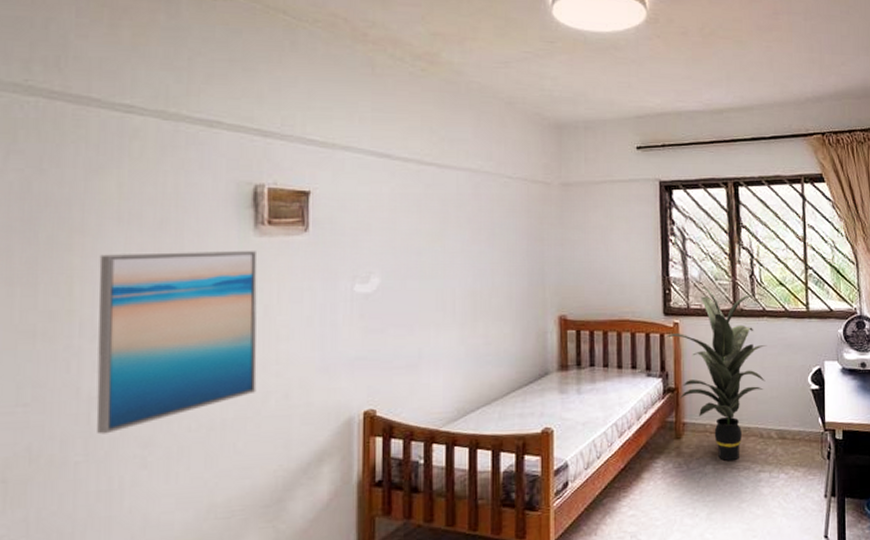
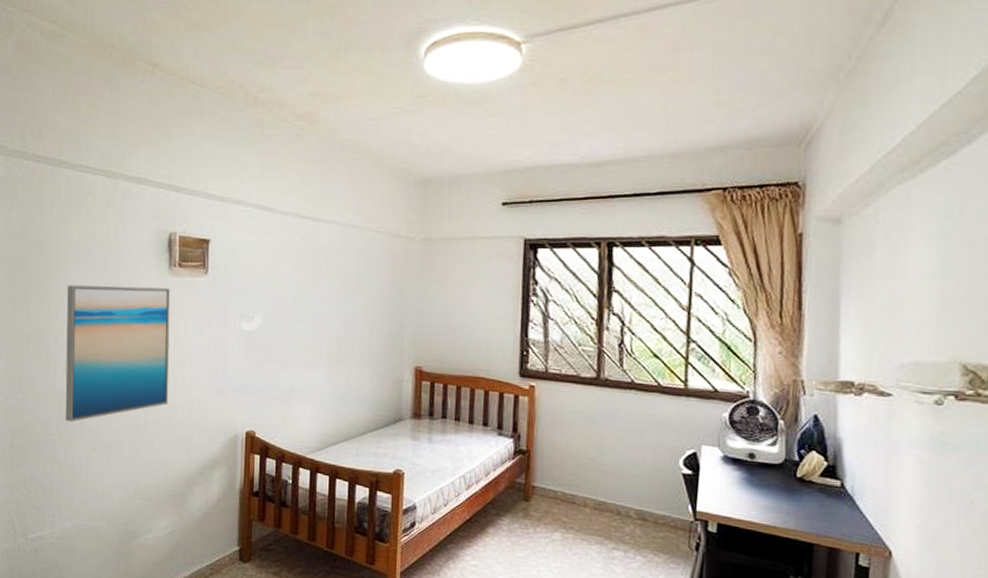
indoor plant: present [665,285,767,462] -> none [519,350,637,533]

